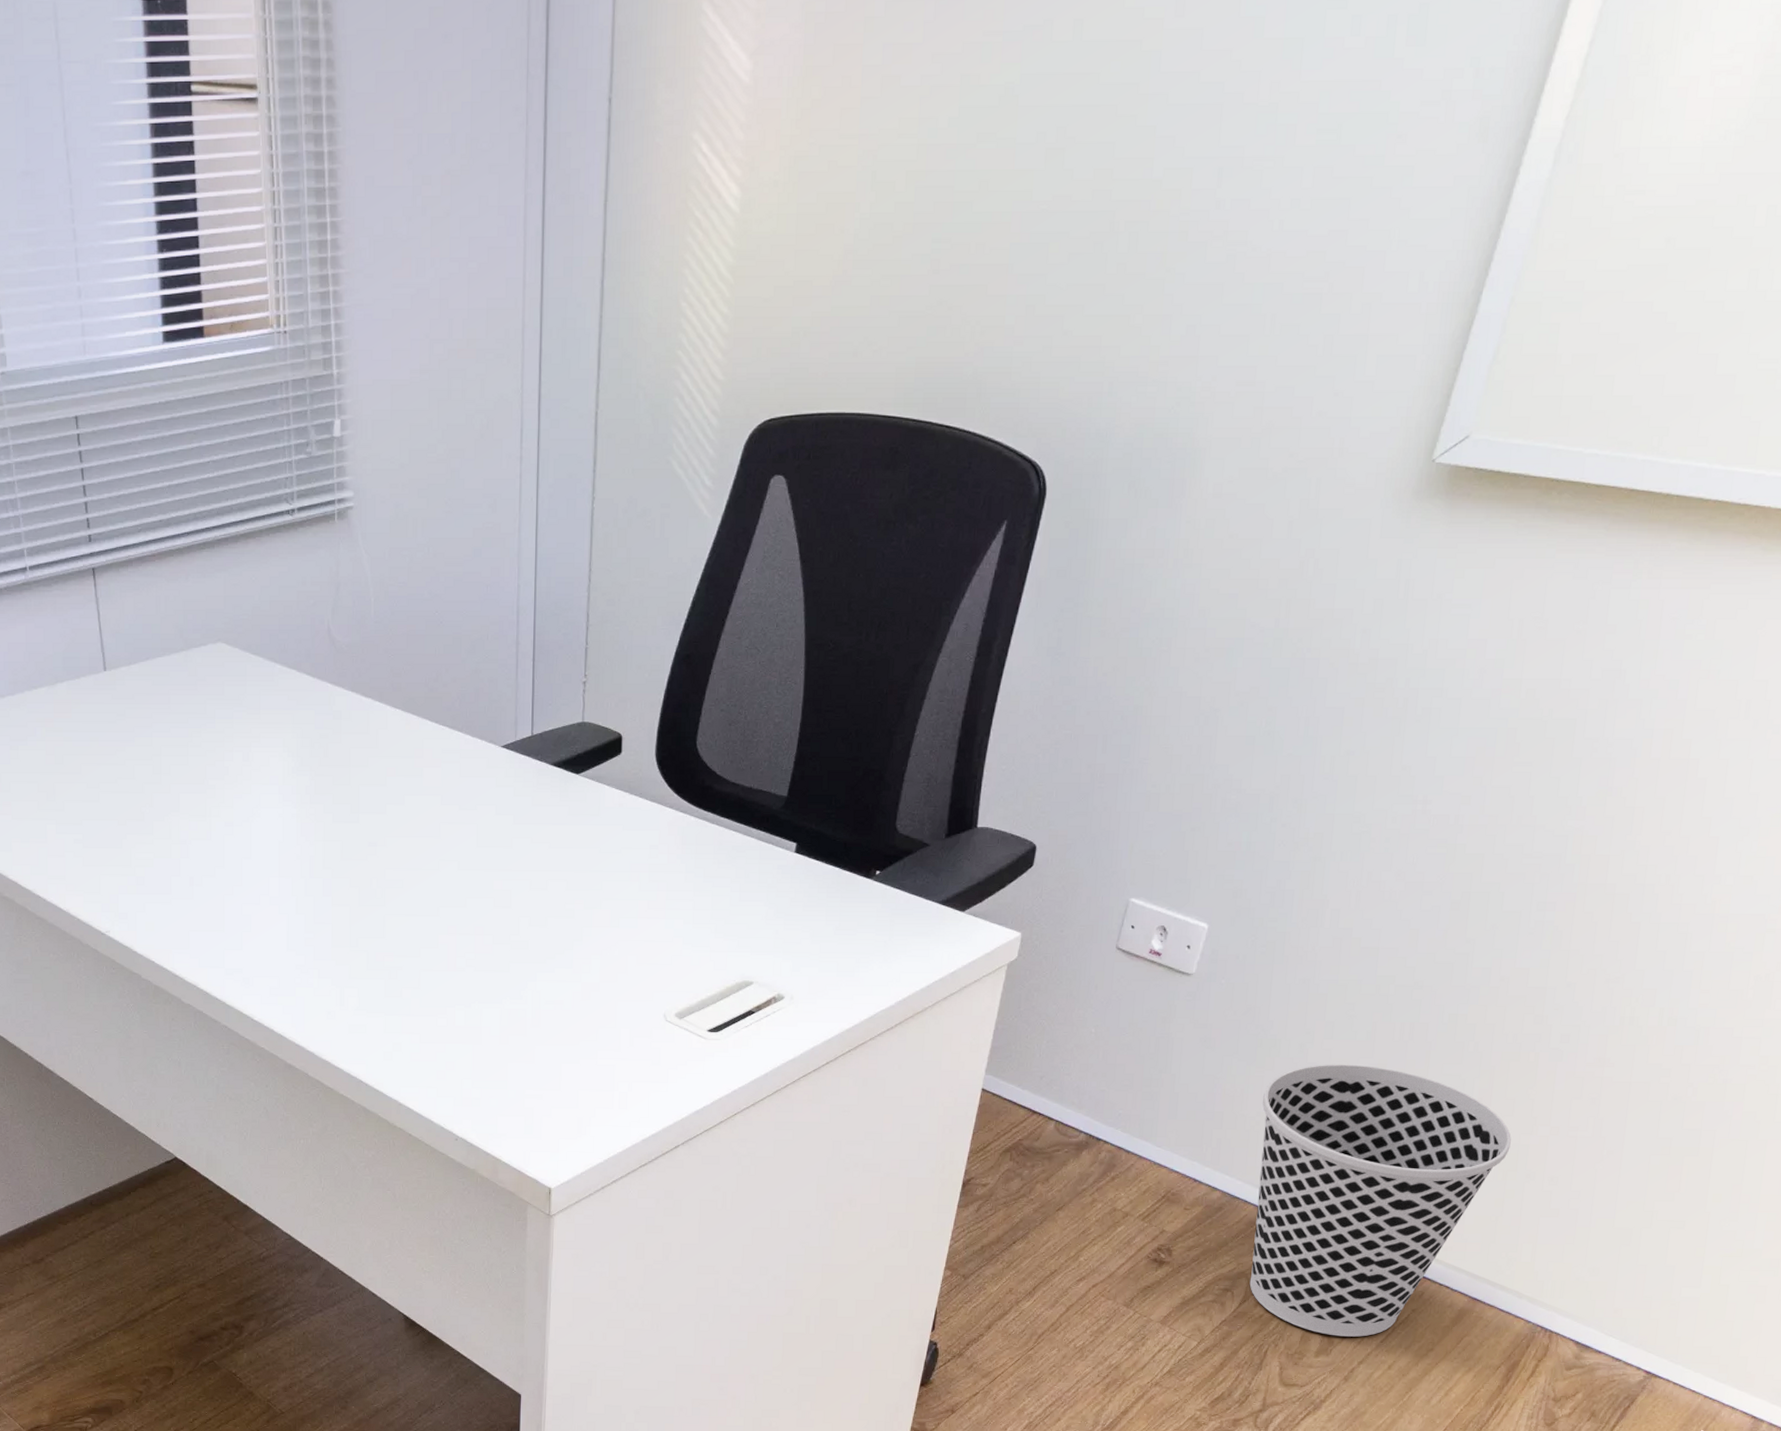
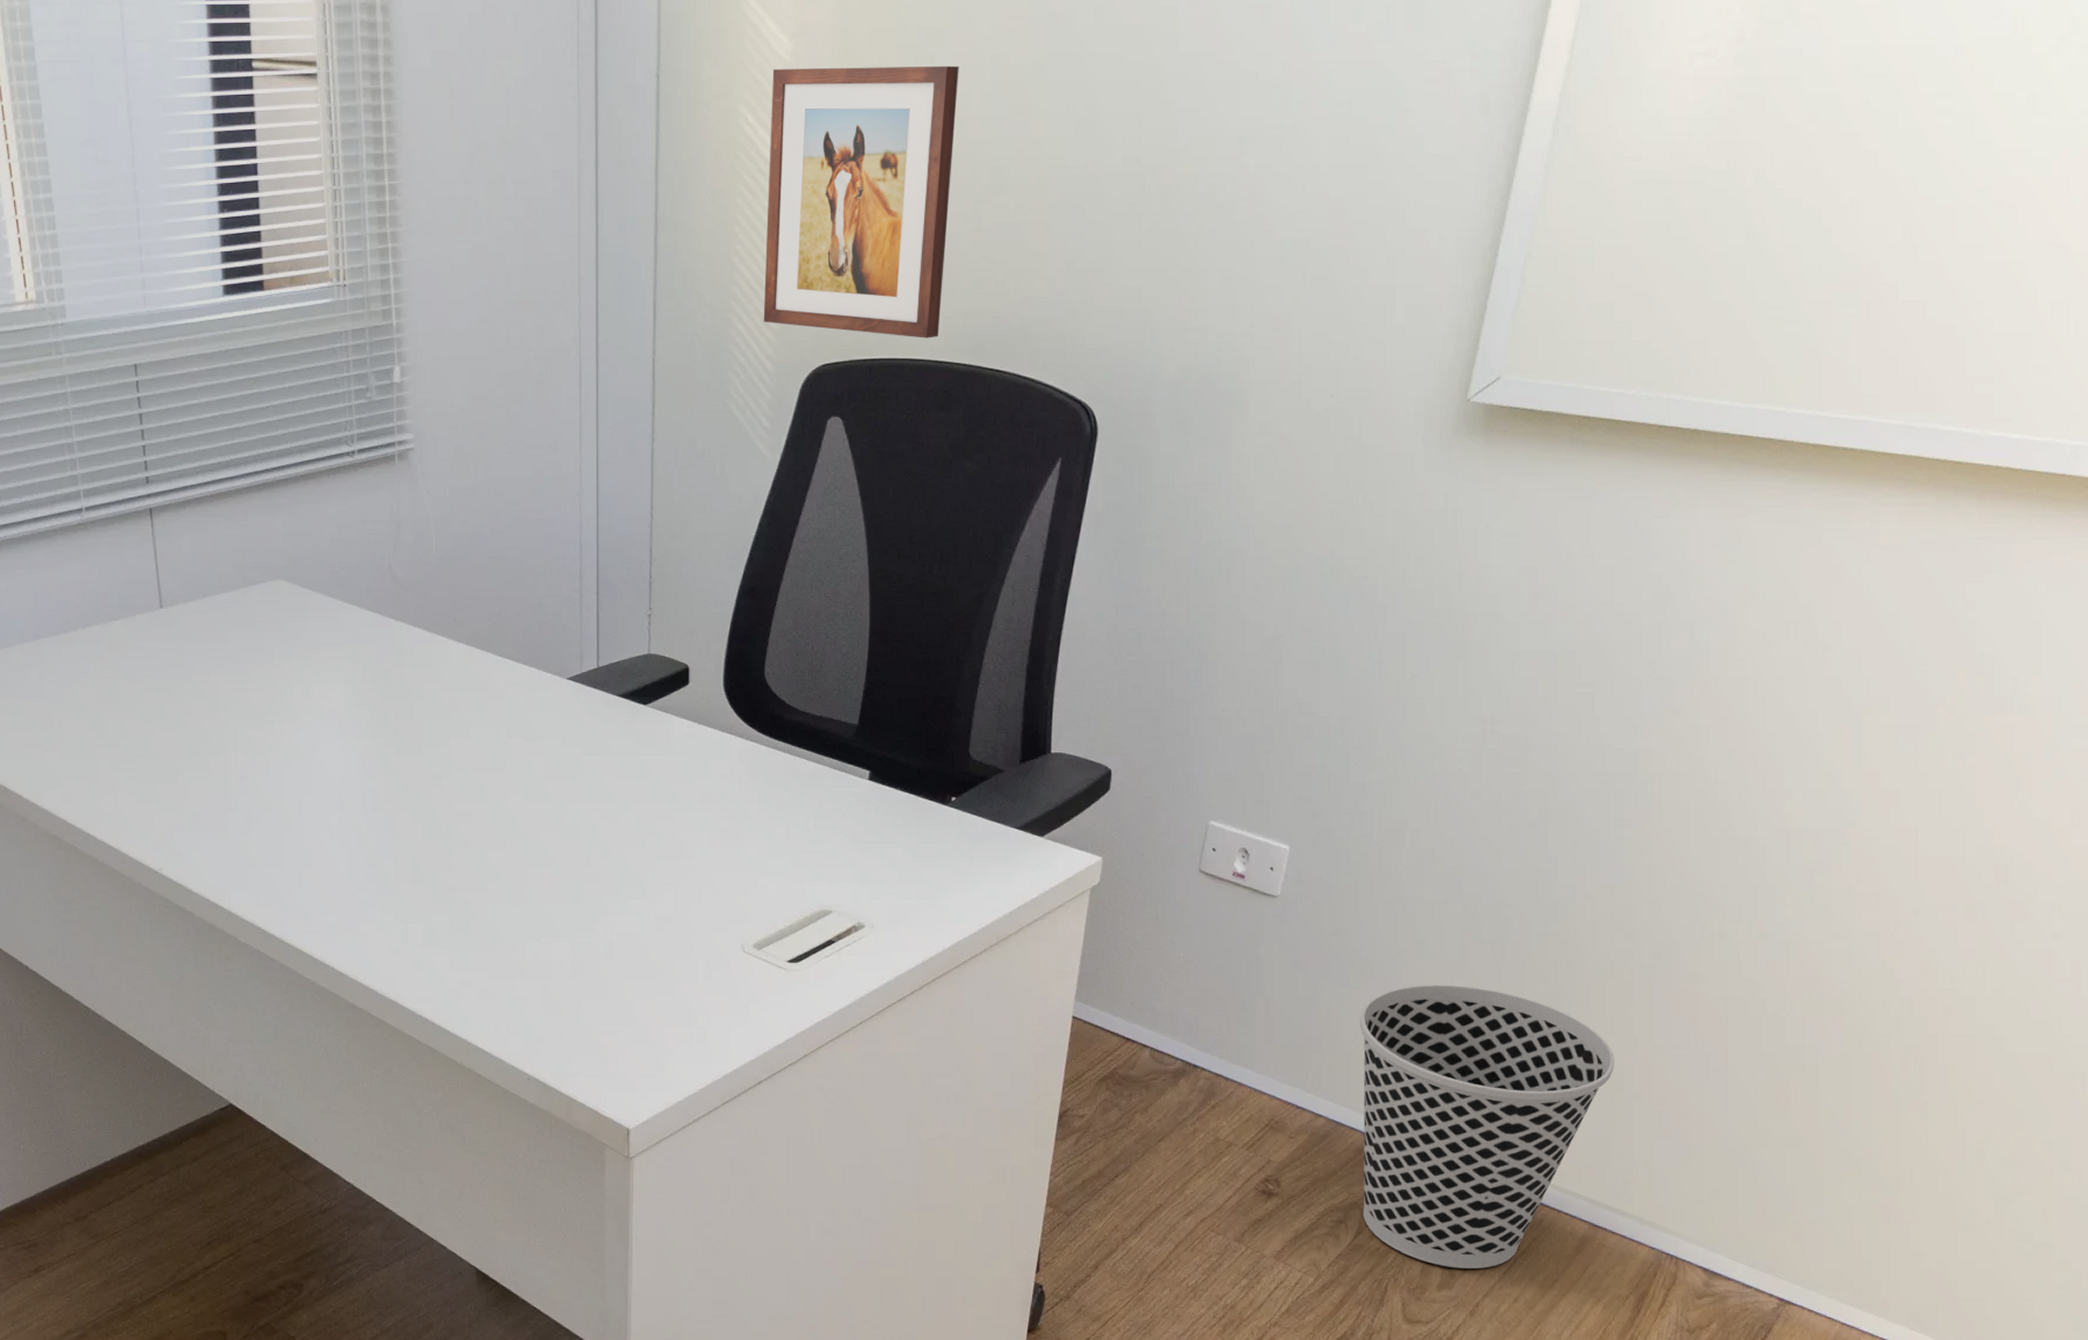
wall art: none [709,87,926,391] -> present [763,65,959,338]

